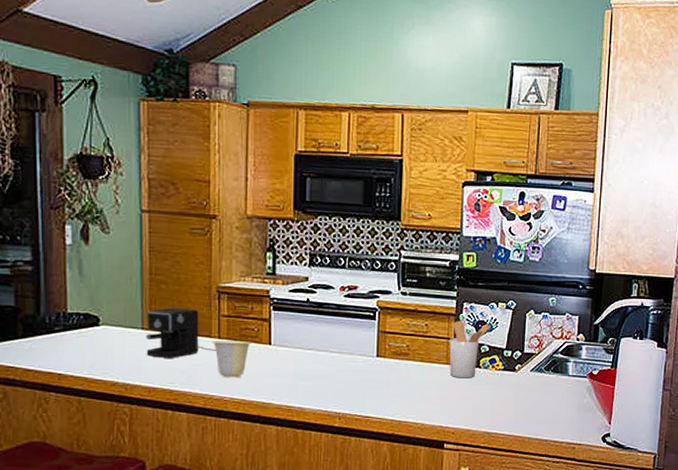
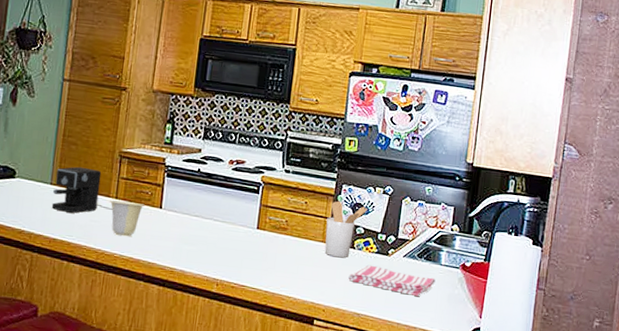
dish towel: none [475,382,564,409] -> present [347,265,436,296]

